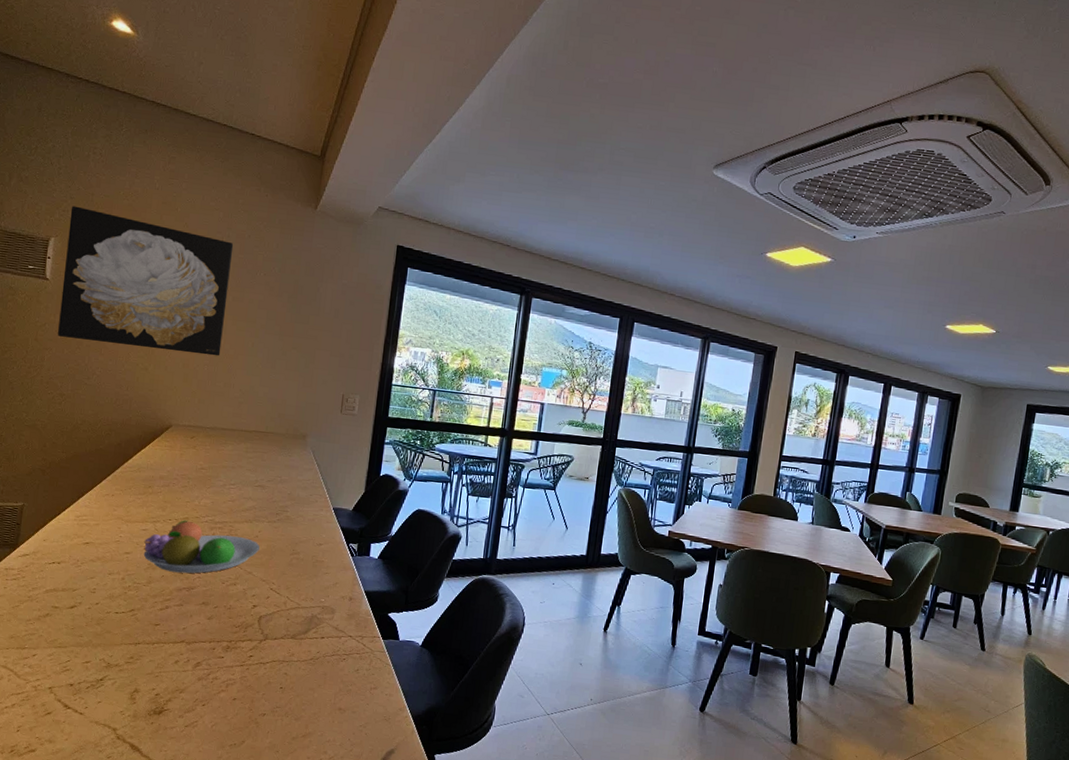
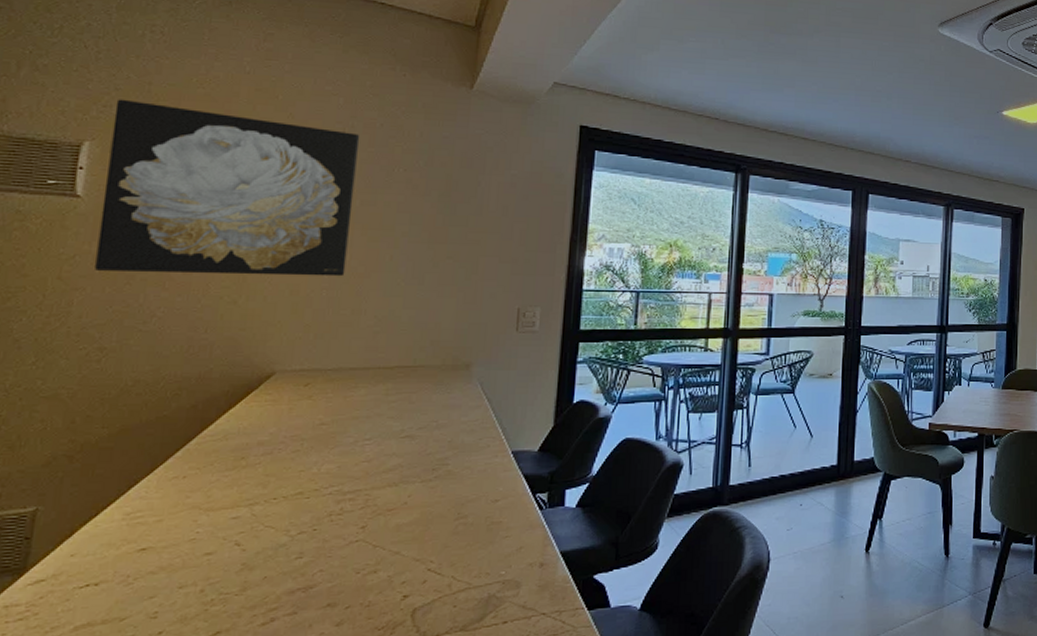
fruit bowl: present [143,520,260,574] -> none [233,496,410,570]

